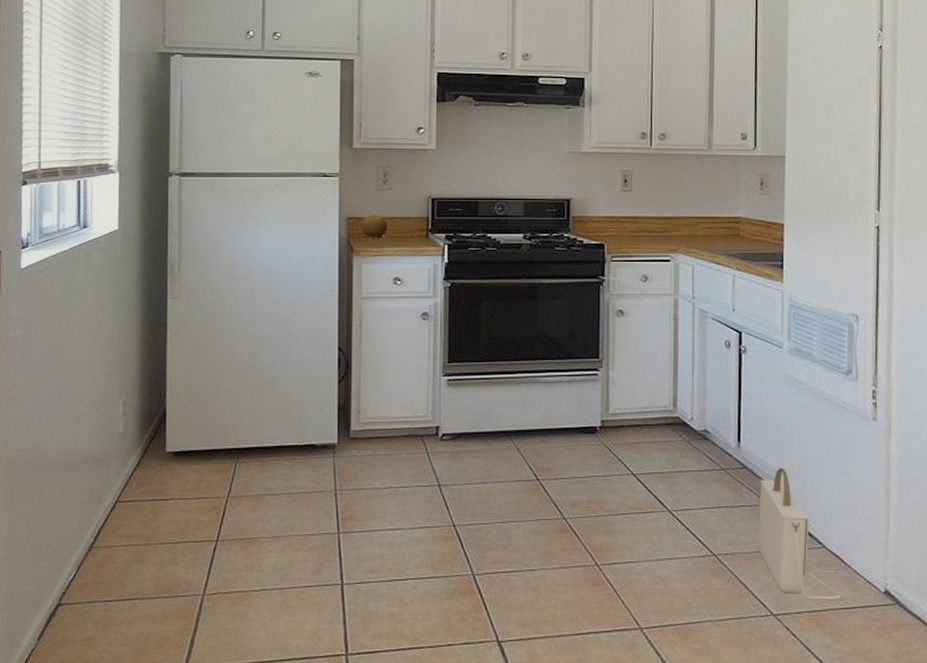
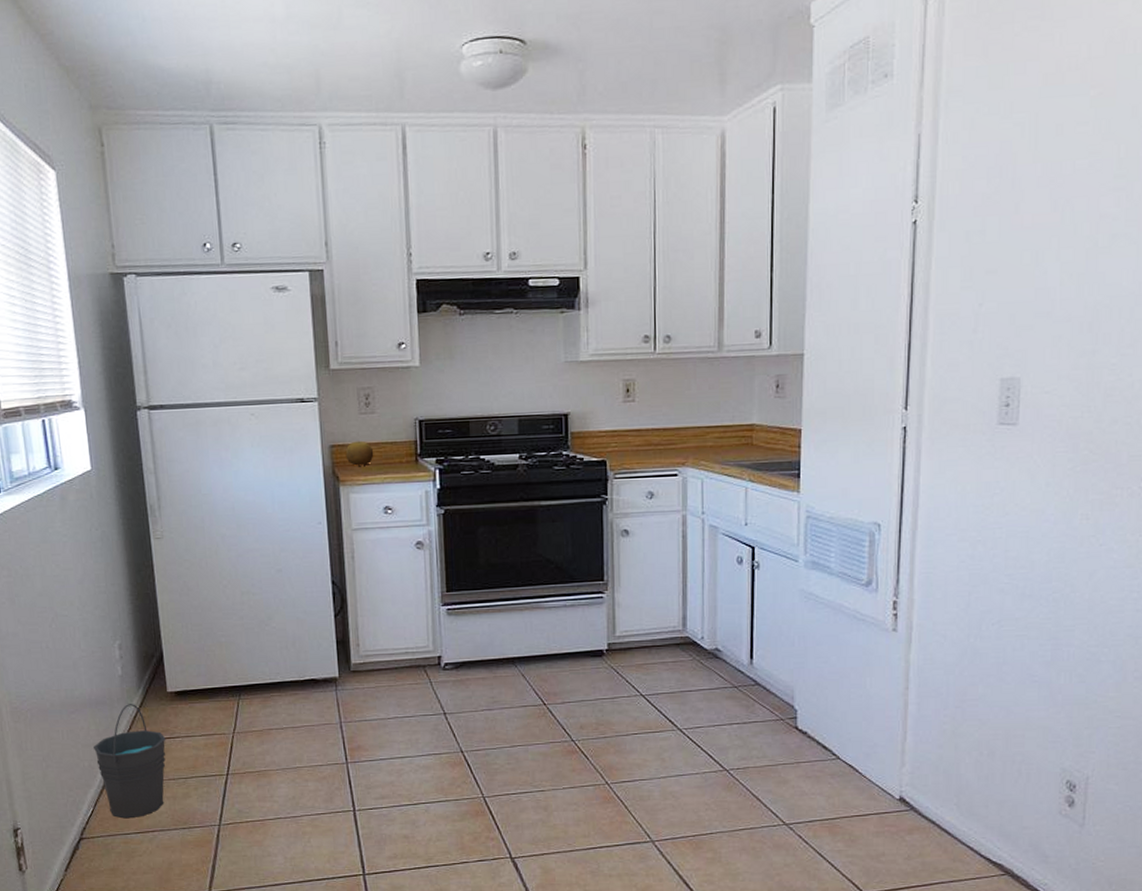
bucket: none [85,461,159,584] -> present [94,703,166,819]
shopping bag: present [757,467,842,600] -> none [770,682,857,809]

